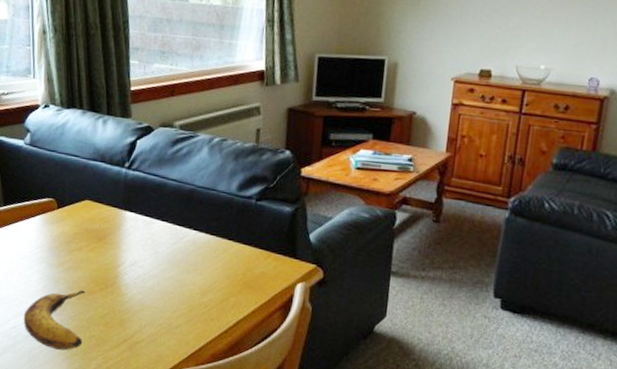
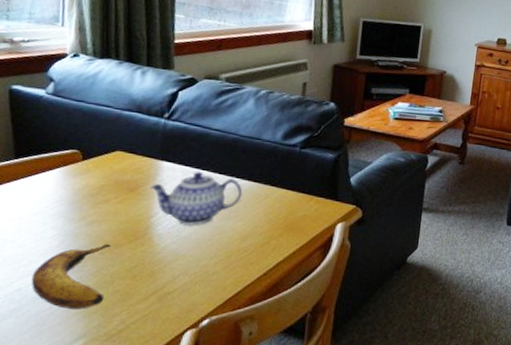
teapot: none [115,222,201,277] -> present [149,171,243,226]

